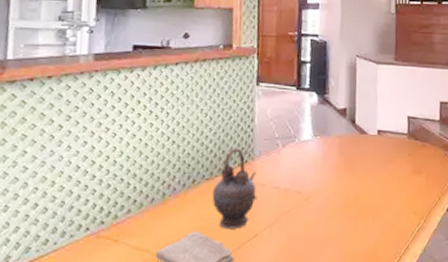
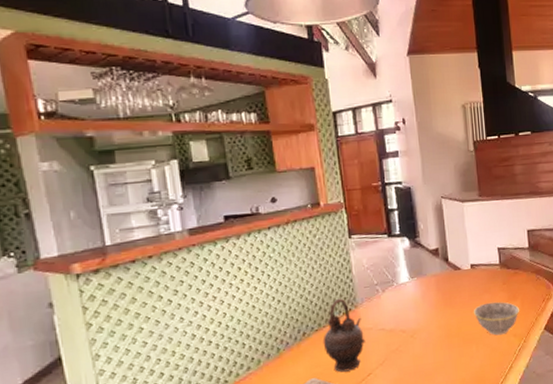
bowl: none [374,173,423,211] -> present [473,301,519,336]

